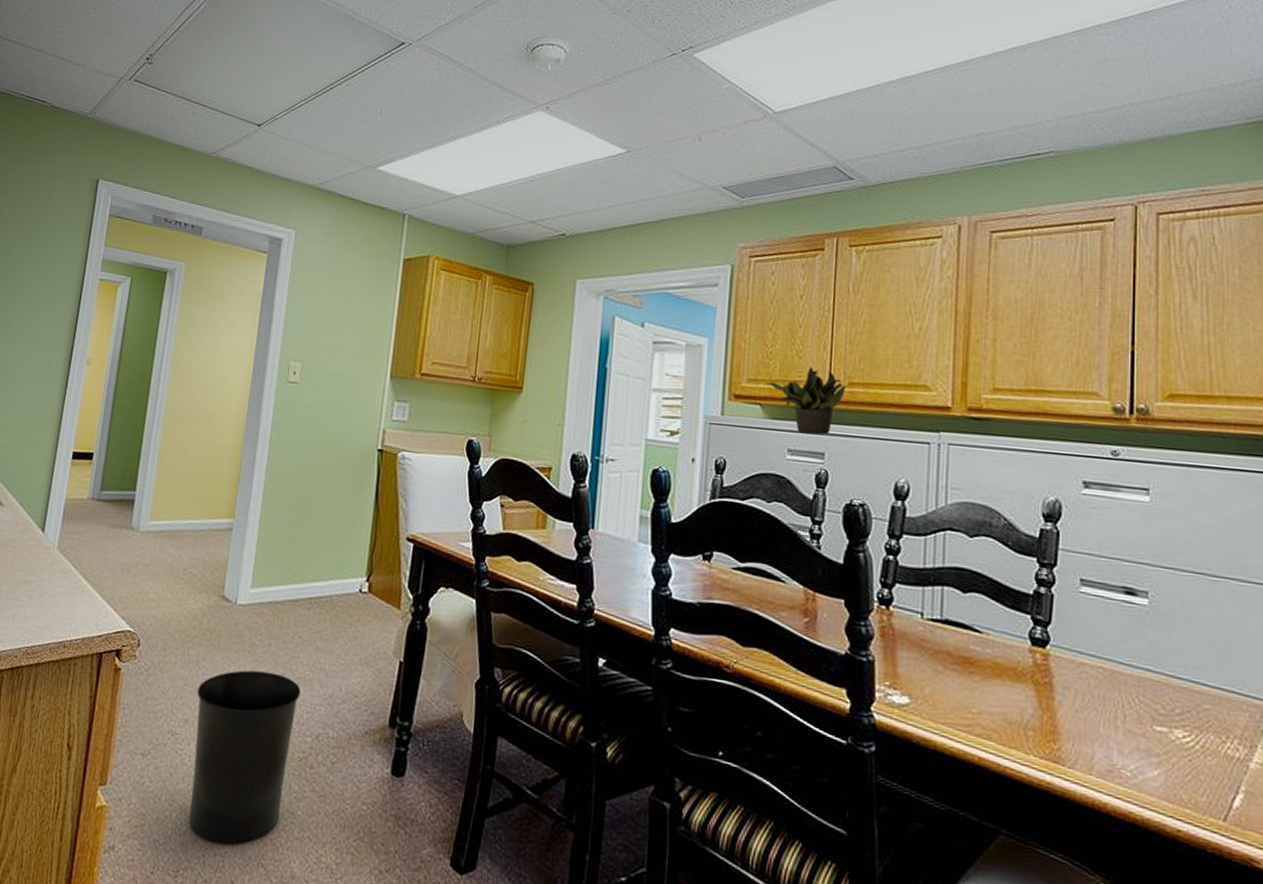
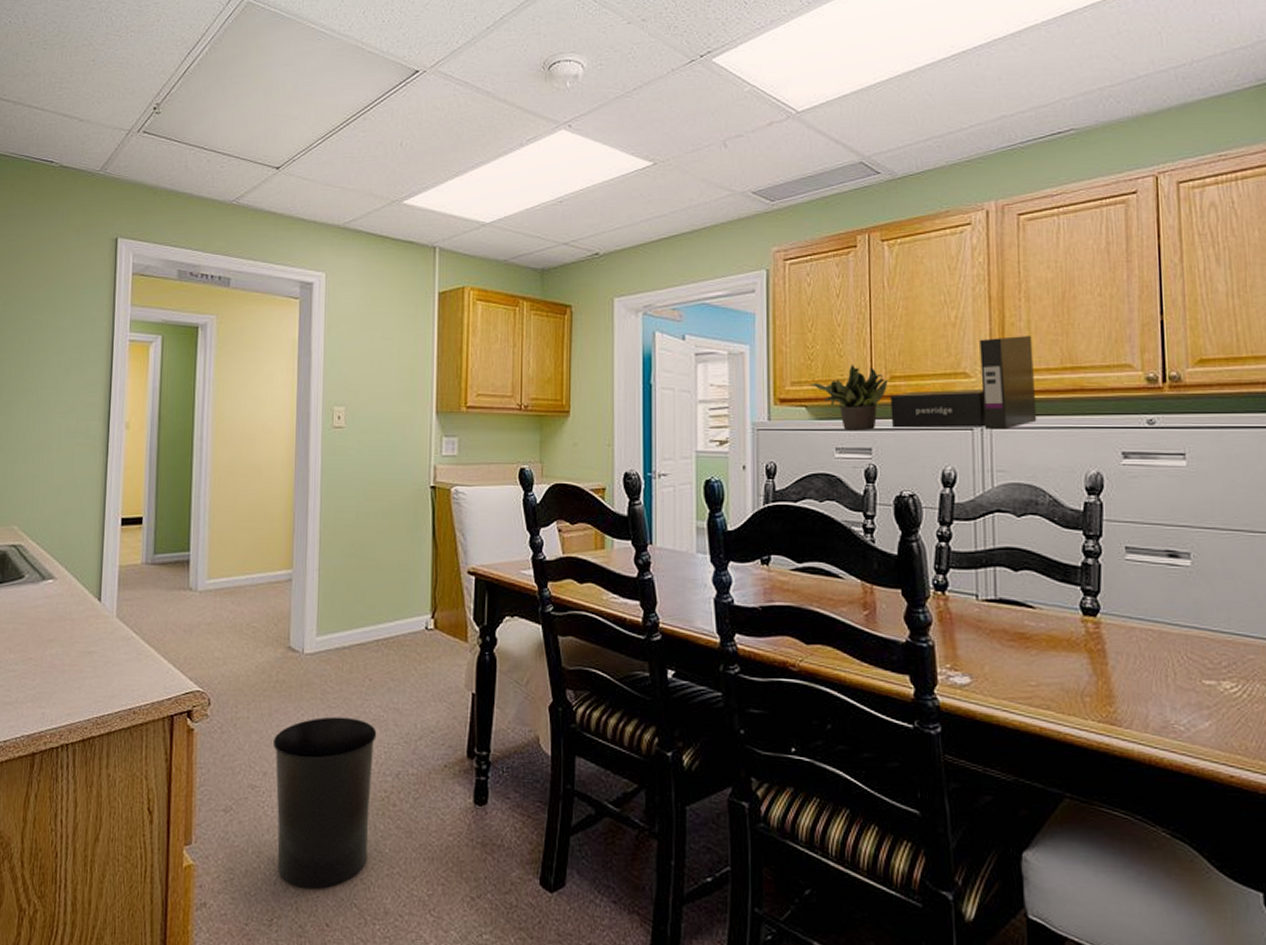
box: none [846,399,945,443] -> present [890,388,986,429]
binder: none [941,353,997,447] -> present [980,335,1037,429]

